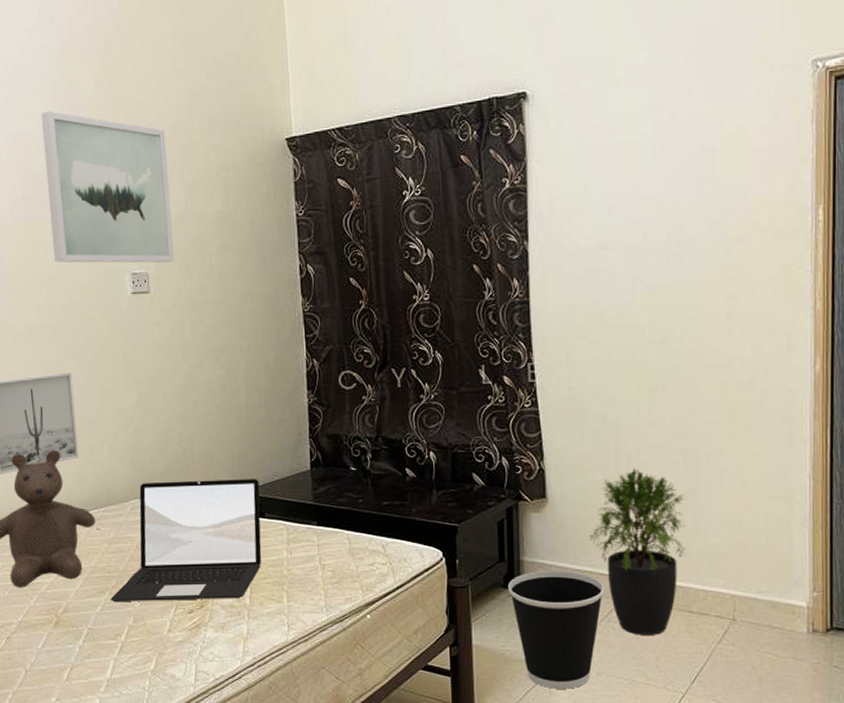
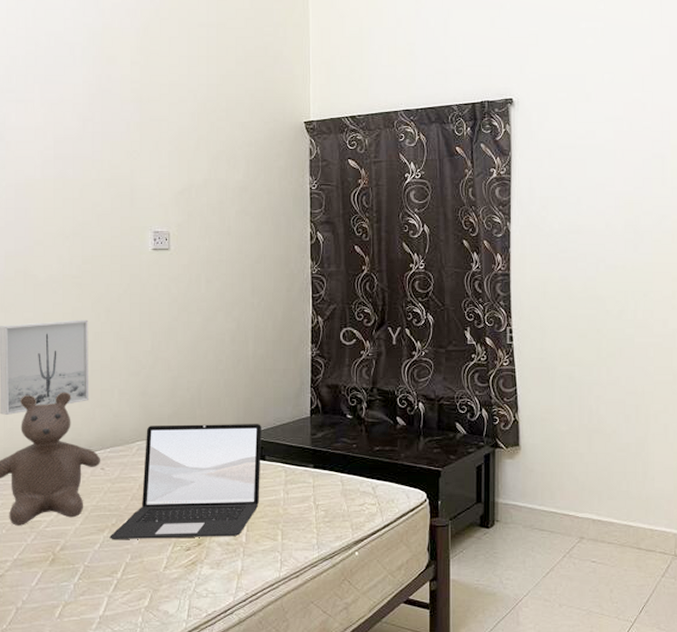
wall art: present [41,111,175,263] -> none [79,82,196,224]
wastebasket: present [508,571,605,689] -> none [484,511,567,620]
potted plant: present [589,467,685,635] -> none [555,420,636,570]

